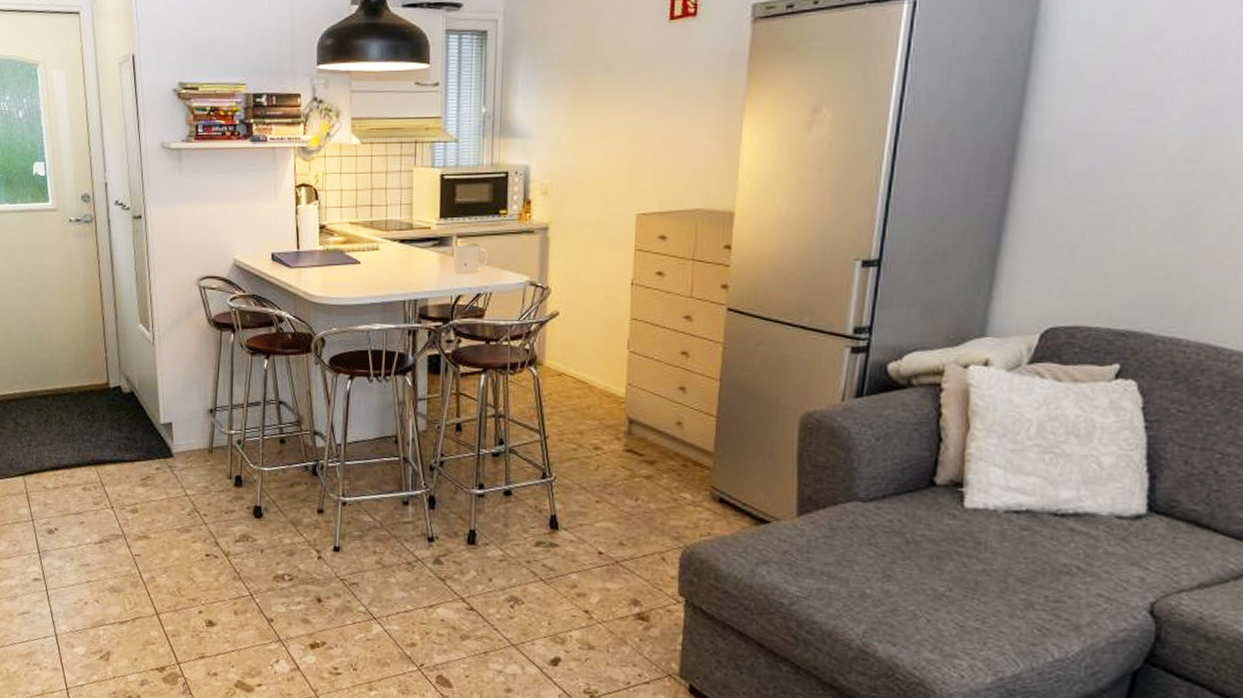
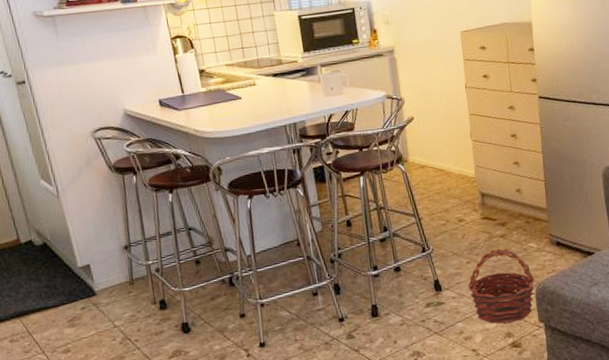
basket: none [591,491,682,589] -> present [467,248,535,324]

